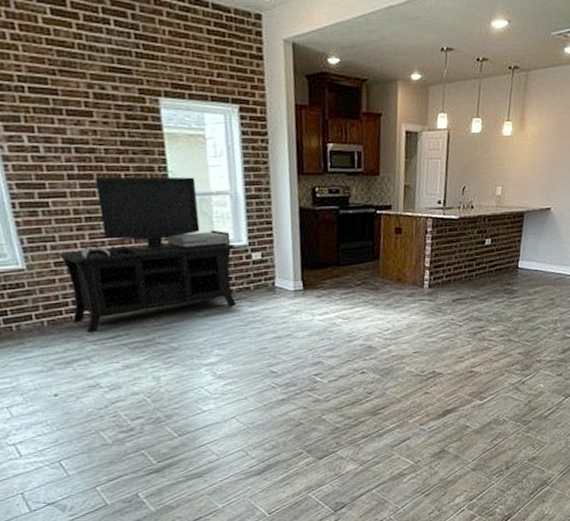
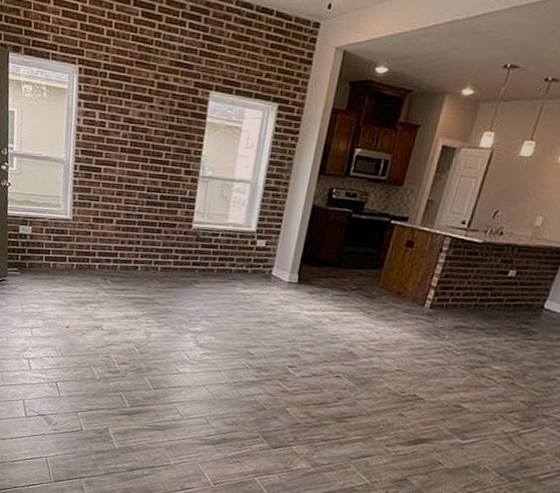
media console: present [57,176,237,333] -> none [95,153,245,285]

